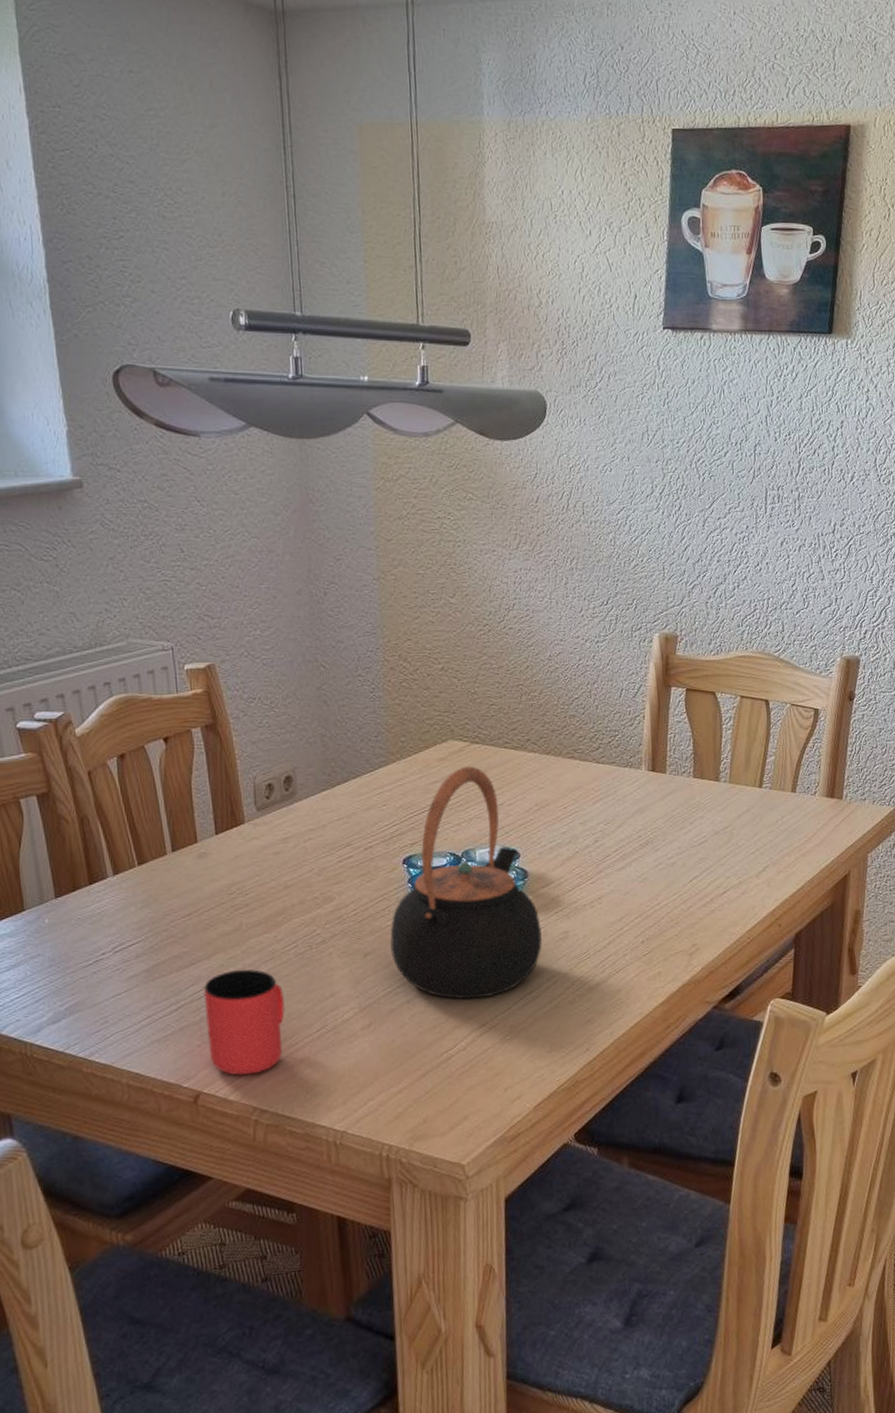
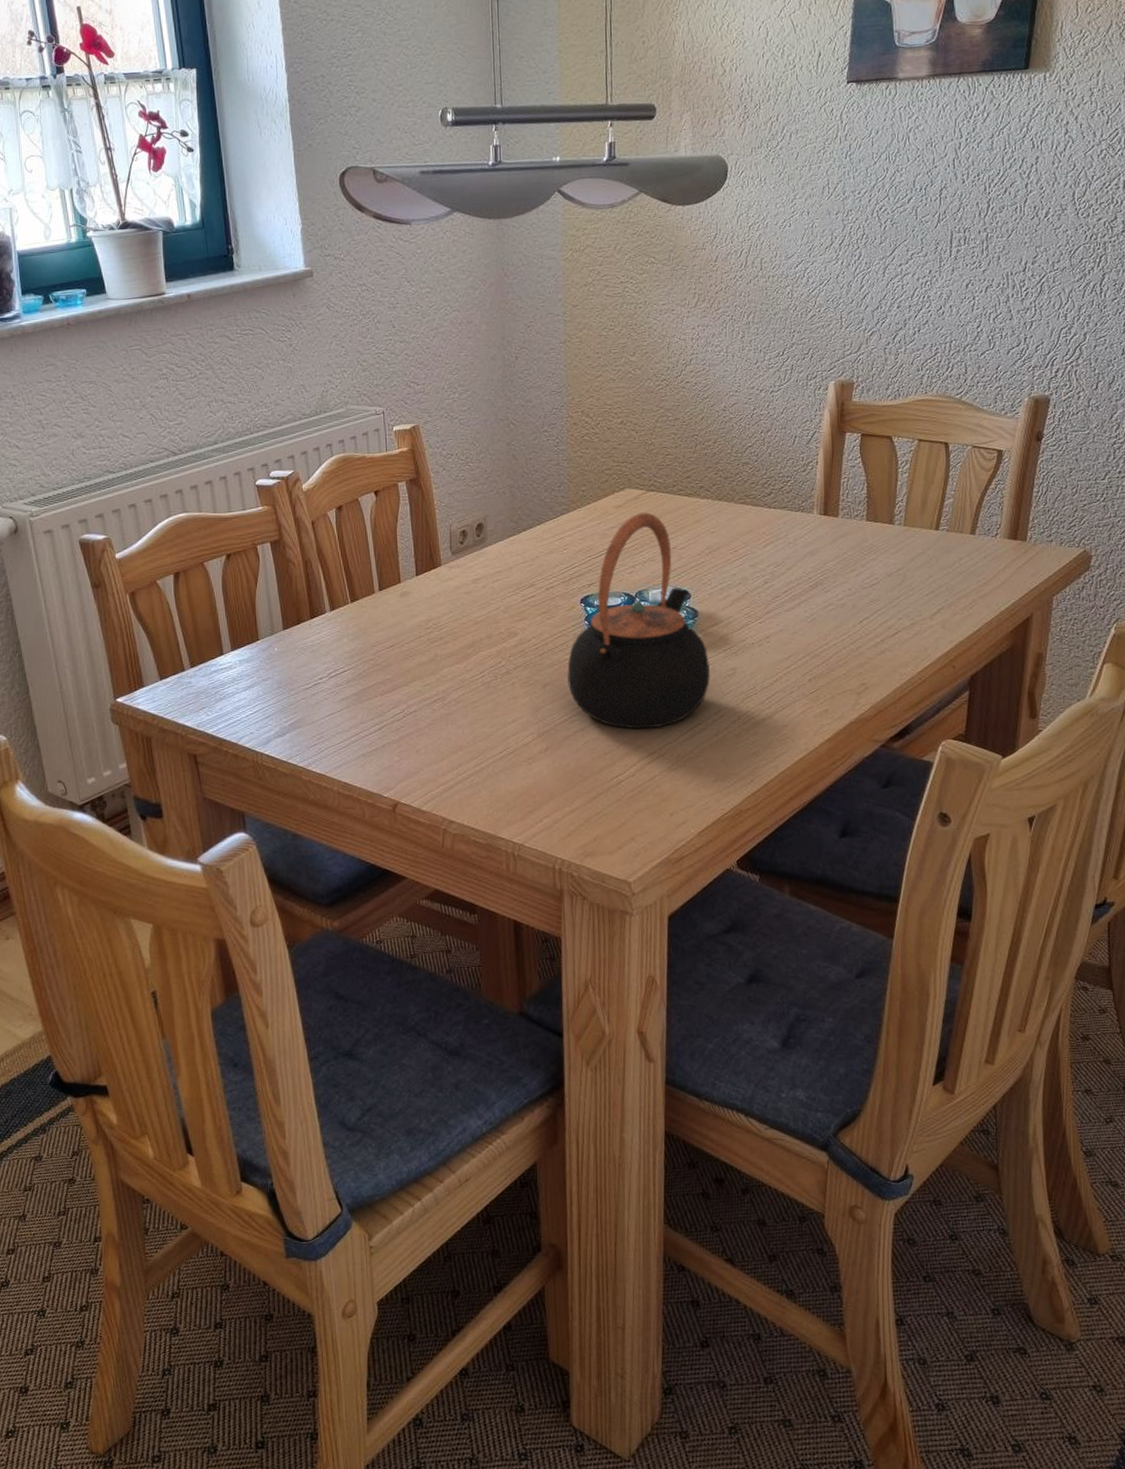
cup: present [203,969,285,1076] -> none [403,695,472,789]

